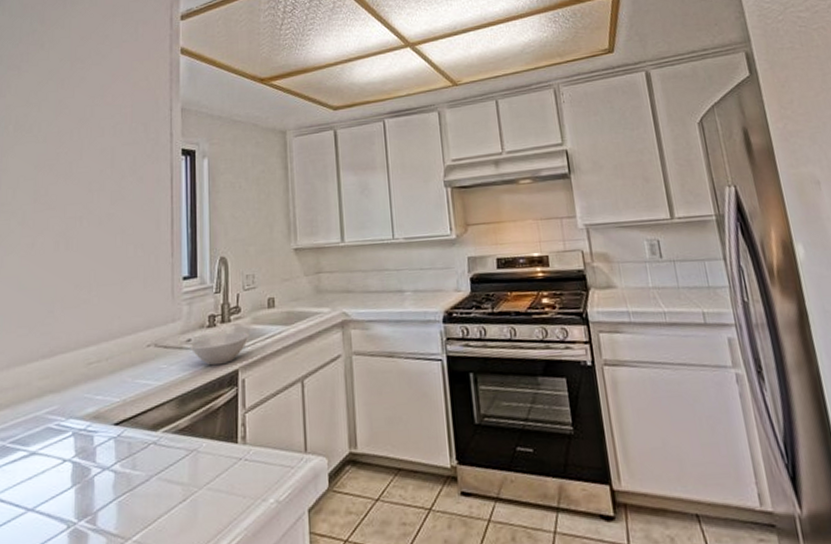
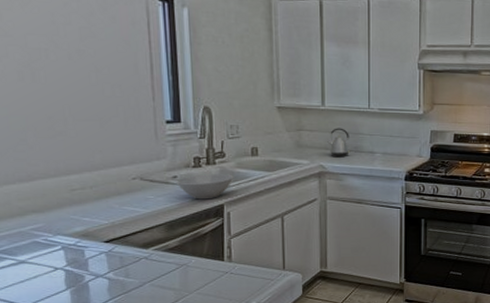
kettle: none [349,265,376,302] -> present [327,128,351,158]

